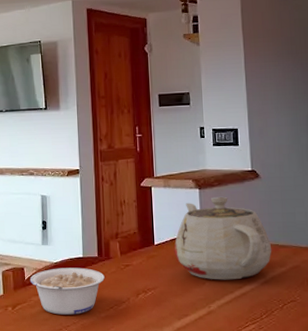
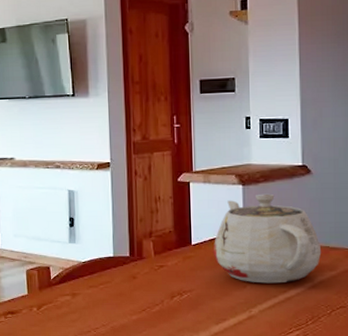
legume: present [29,267,105,315] -> none [56,267,137,316]

